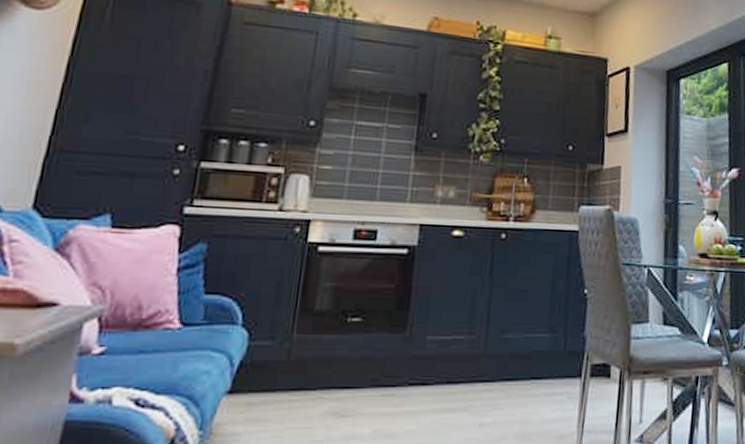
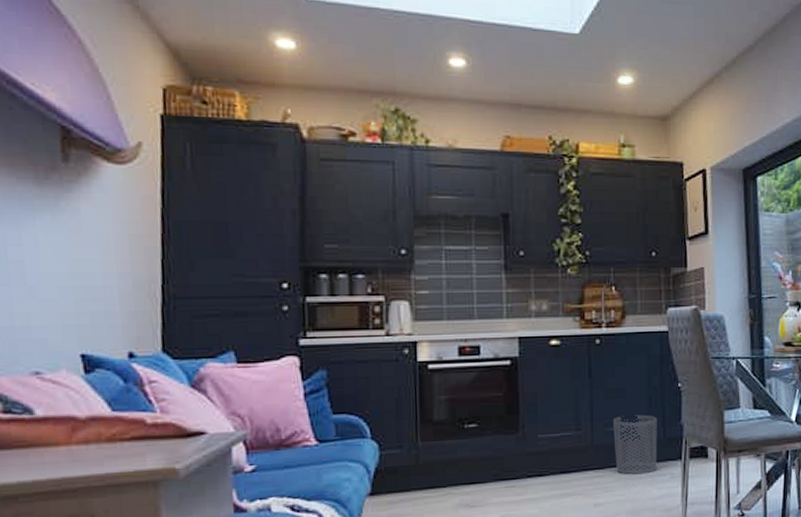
waste bin: none [508,321,559,392] -> present [612,414,657,475]

